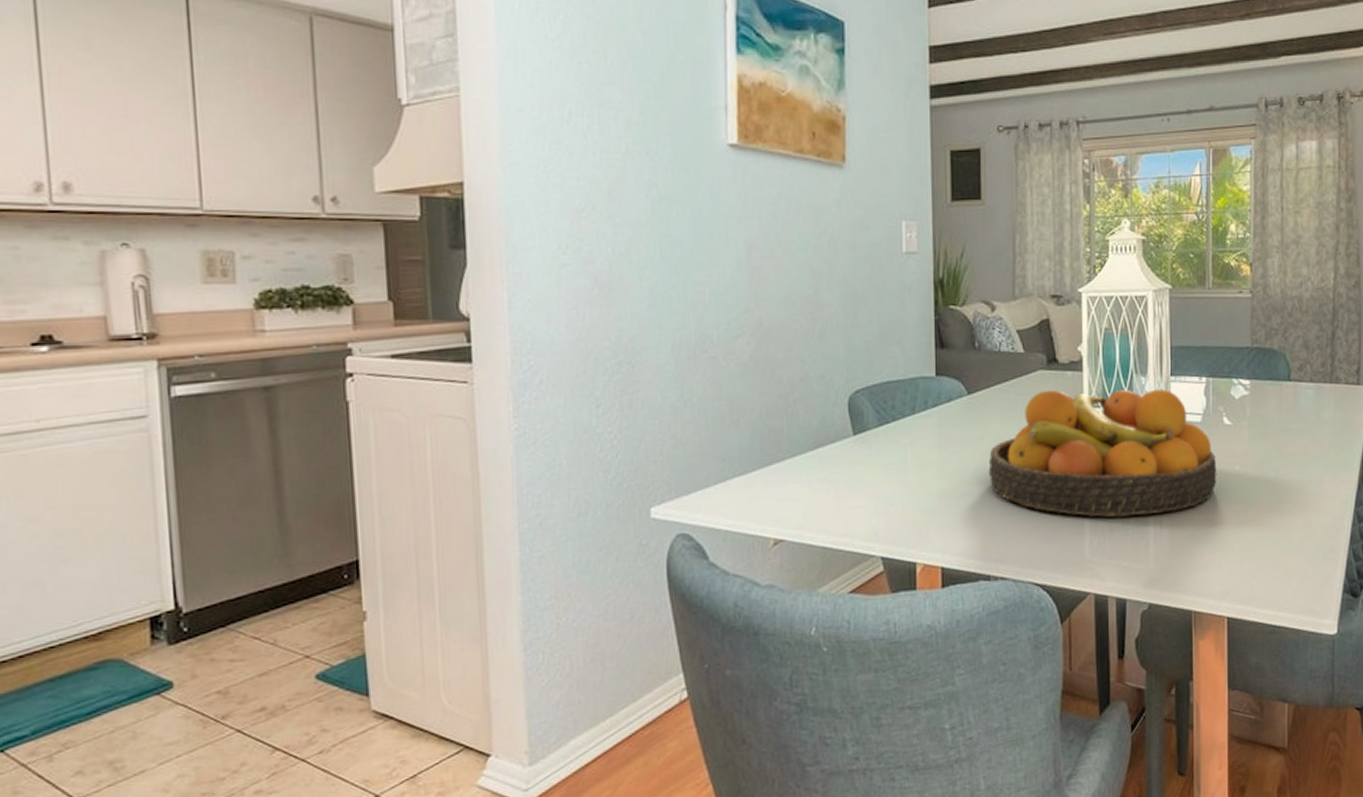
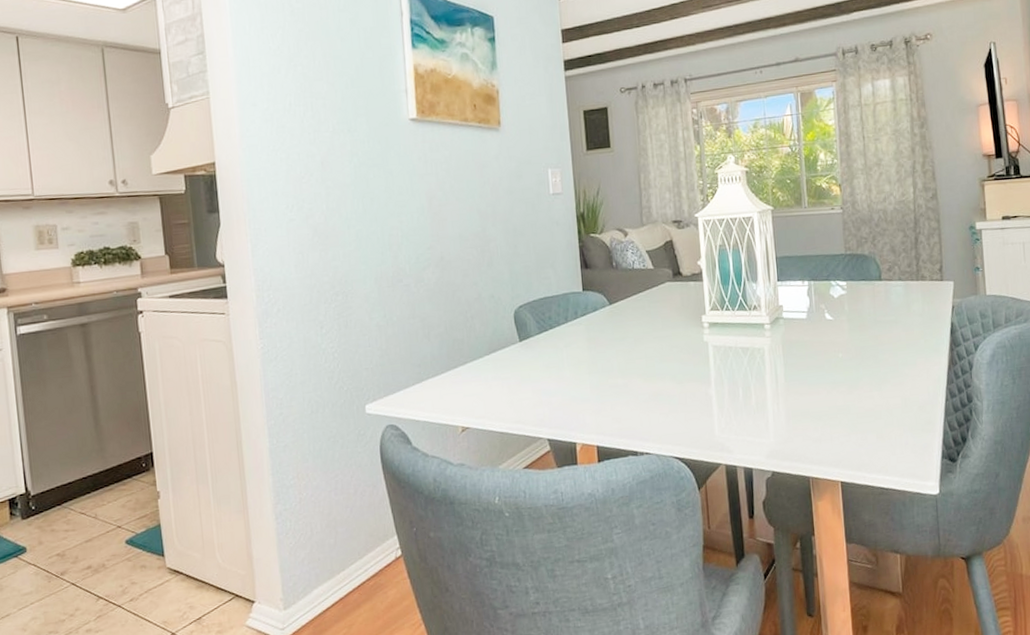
fruit bowl: present [988,388,1217,518] -> none [630,292,823,401]

